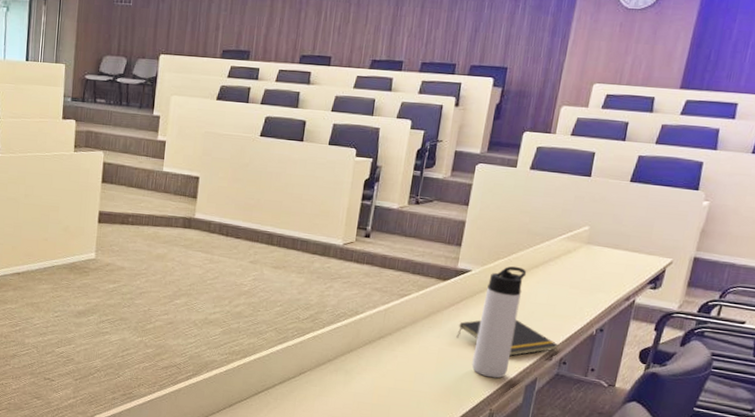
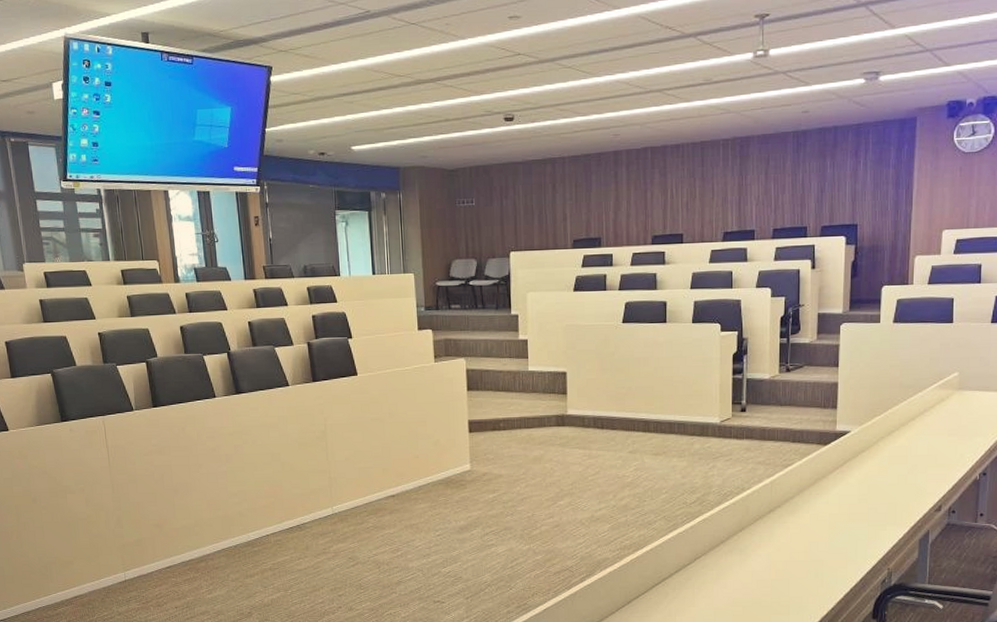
notepad: present [456,319,558,356] -> none [845,474,945,512]
thermos bottle: present [471,266,527,379] -> none [864,422,905,537]

